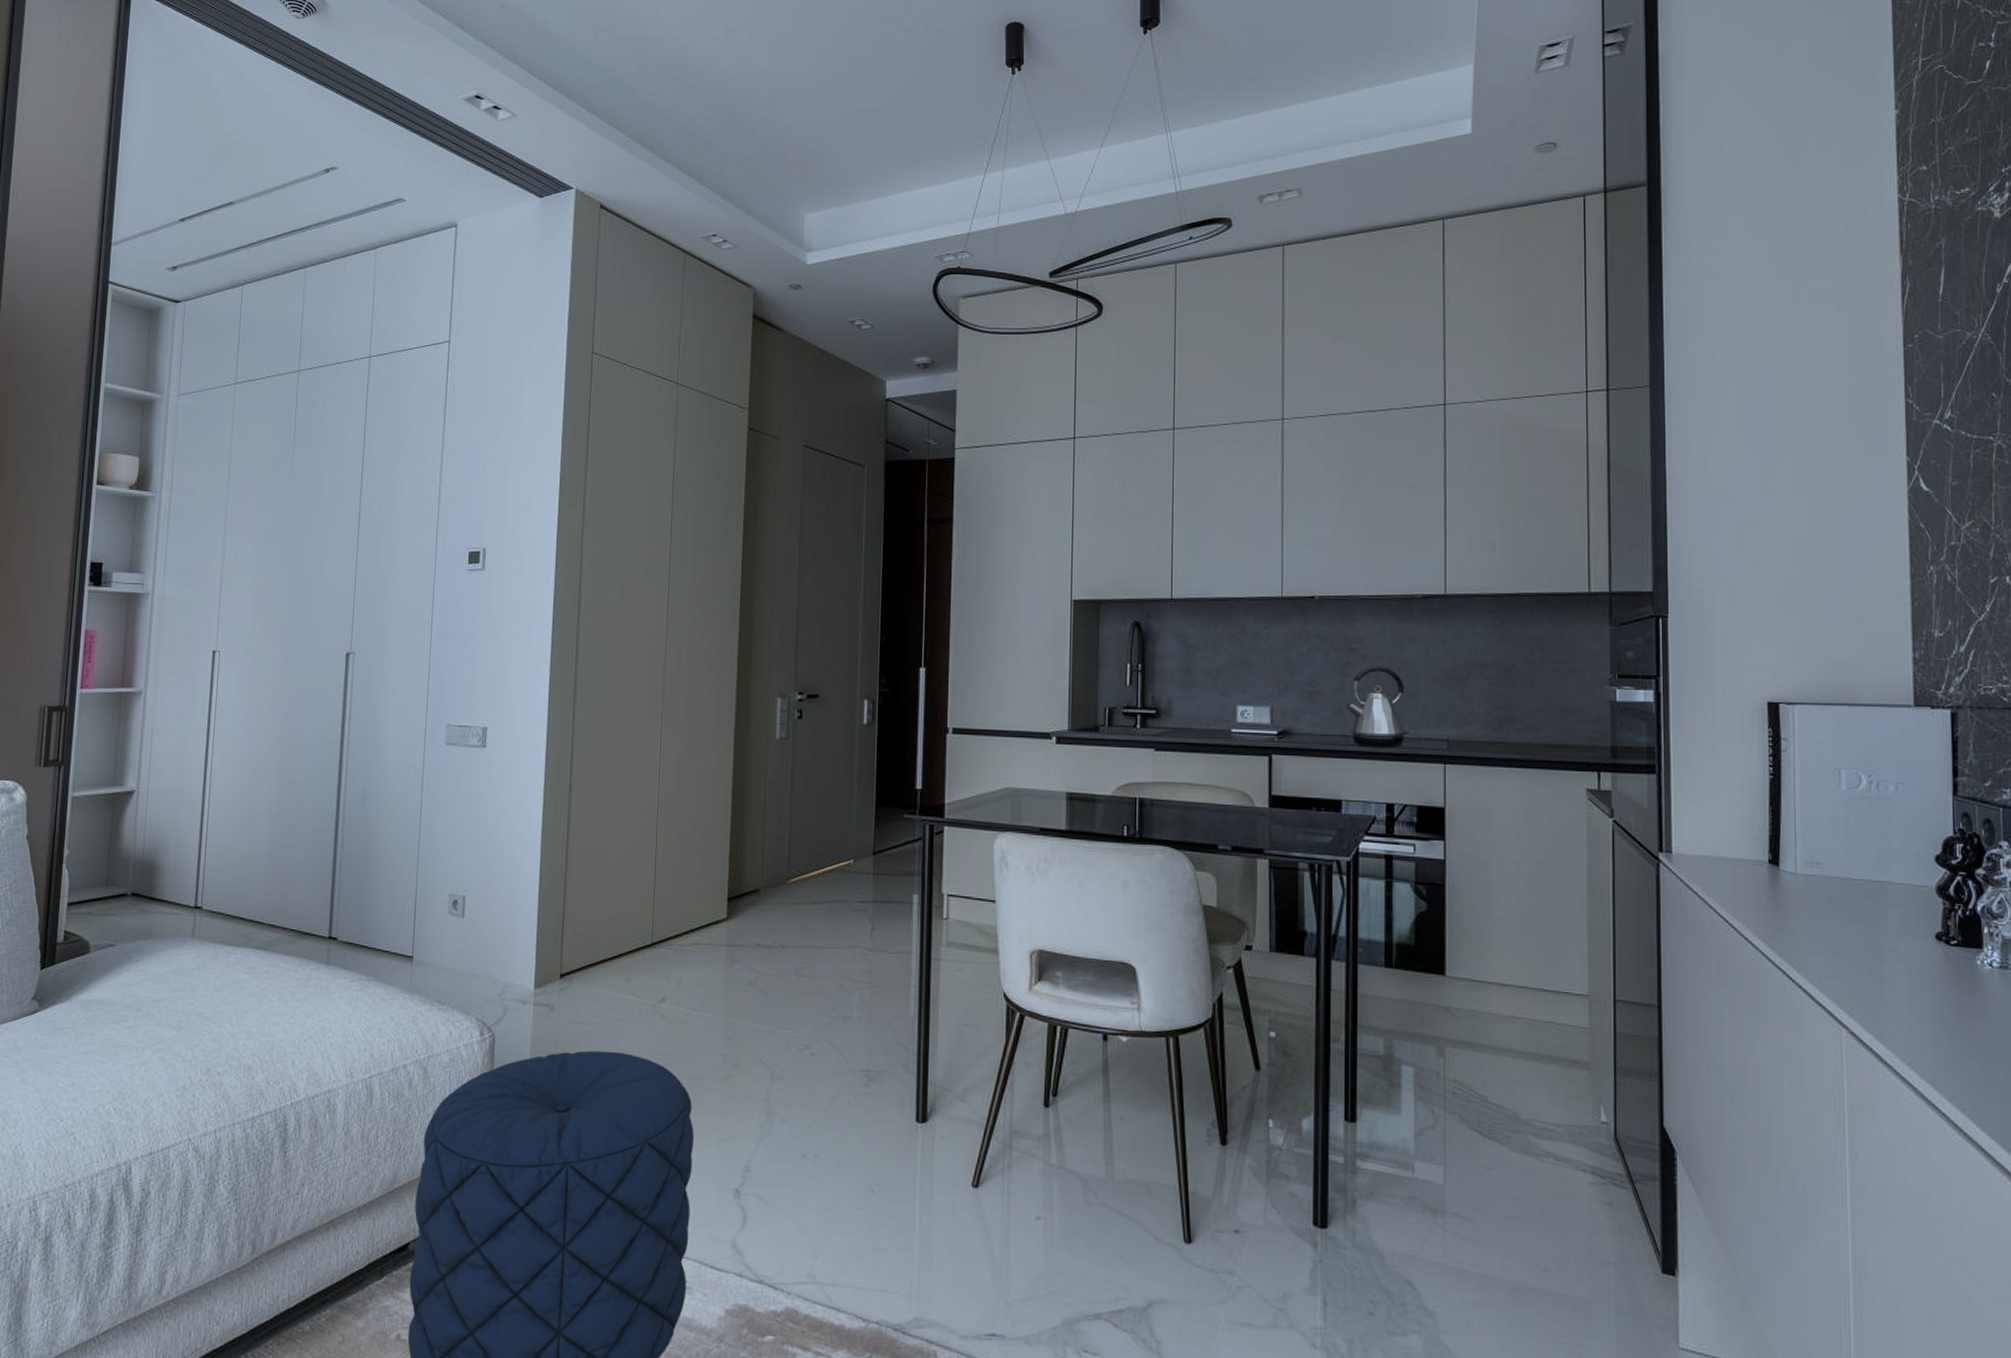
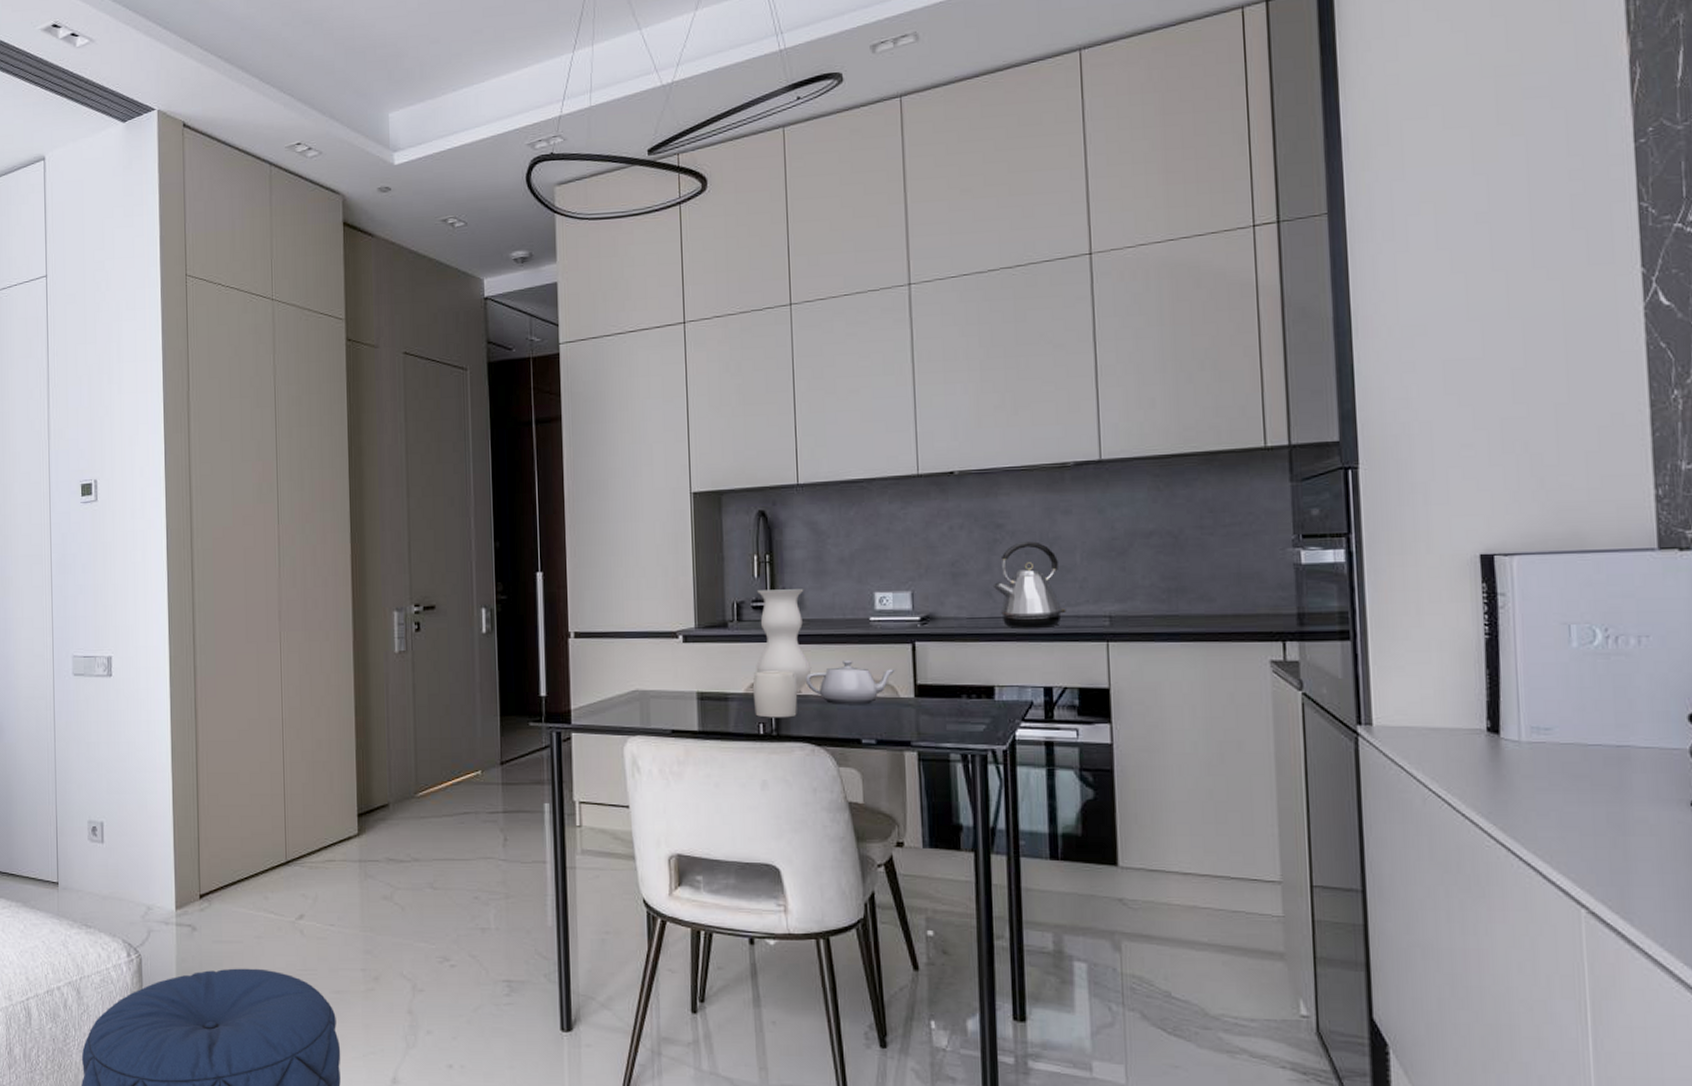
mug: none [1119,775,1161,821] -> present [752,671,798,718]
vase: none [1123,697,1175,798] -> present [756,589,812,693]
teapot: none [1168,768,1254,813] -> present [805,659,897,706]

